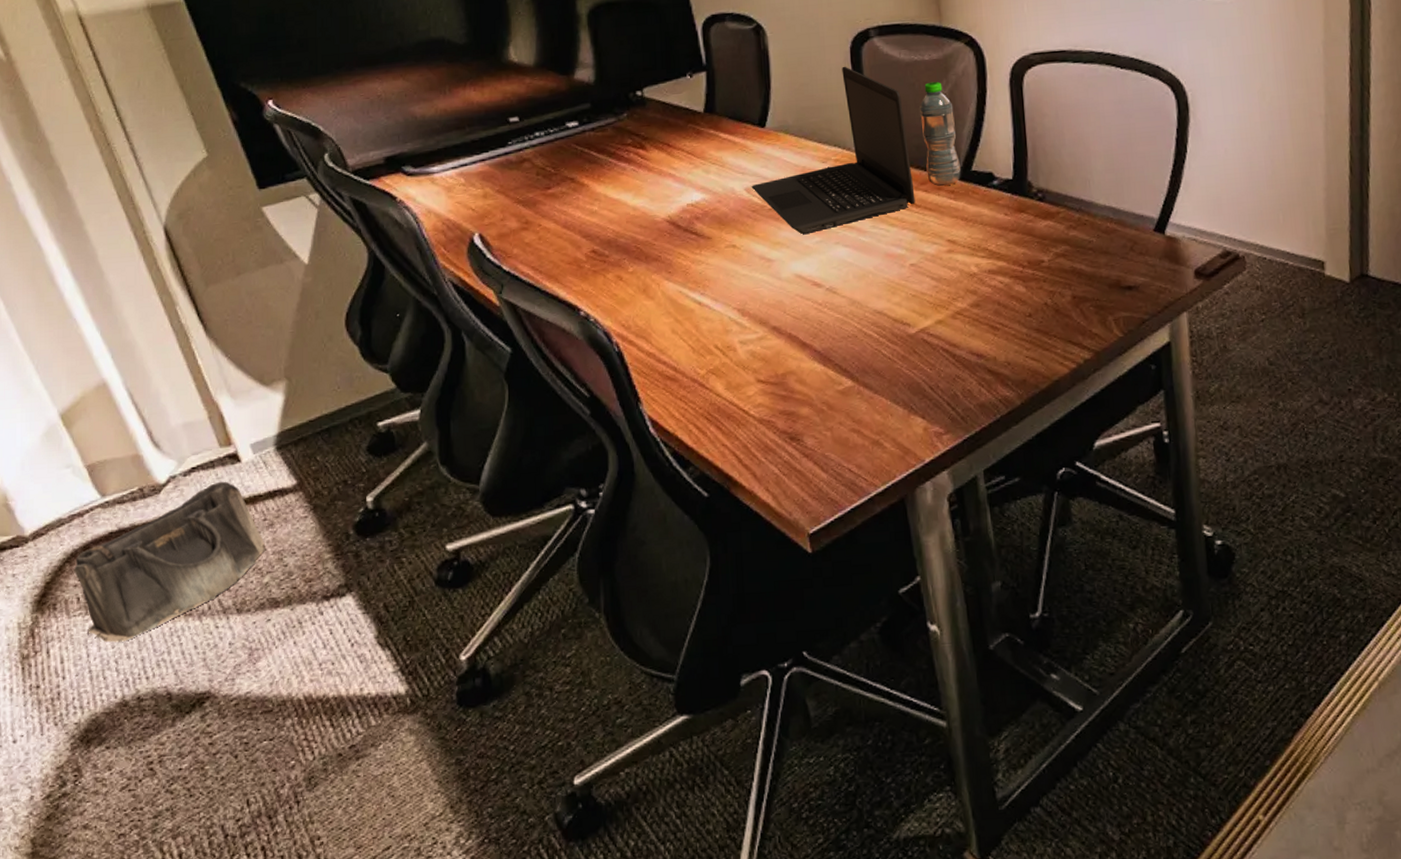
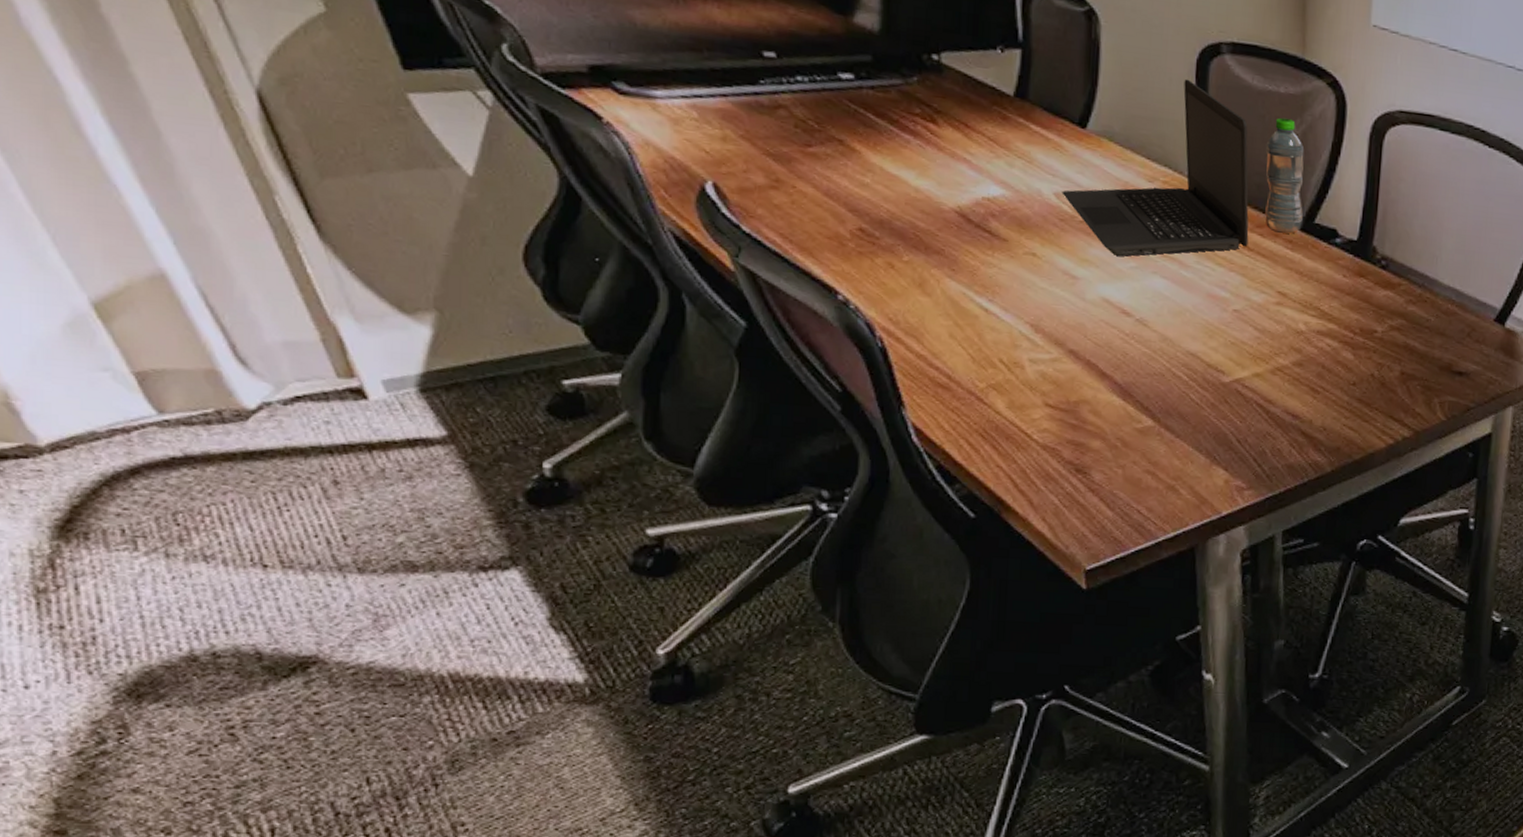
saddlebag: present [73,481,266,643] -> none [114,418,401,588]

